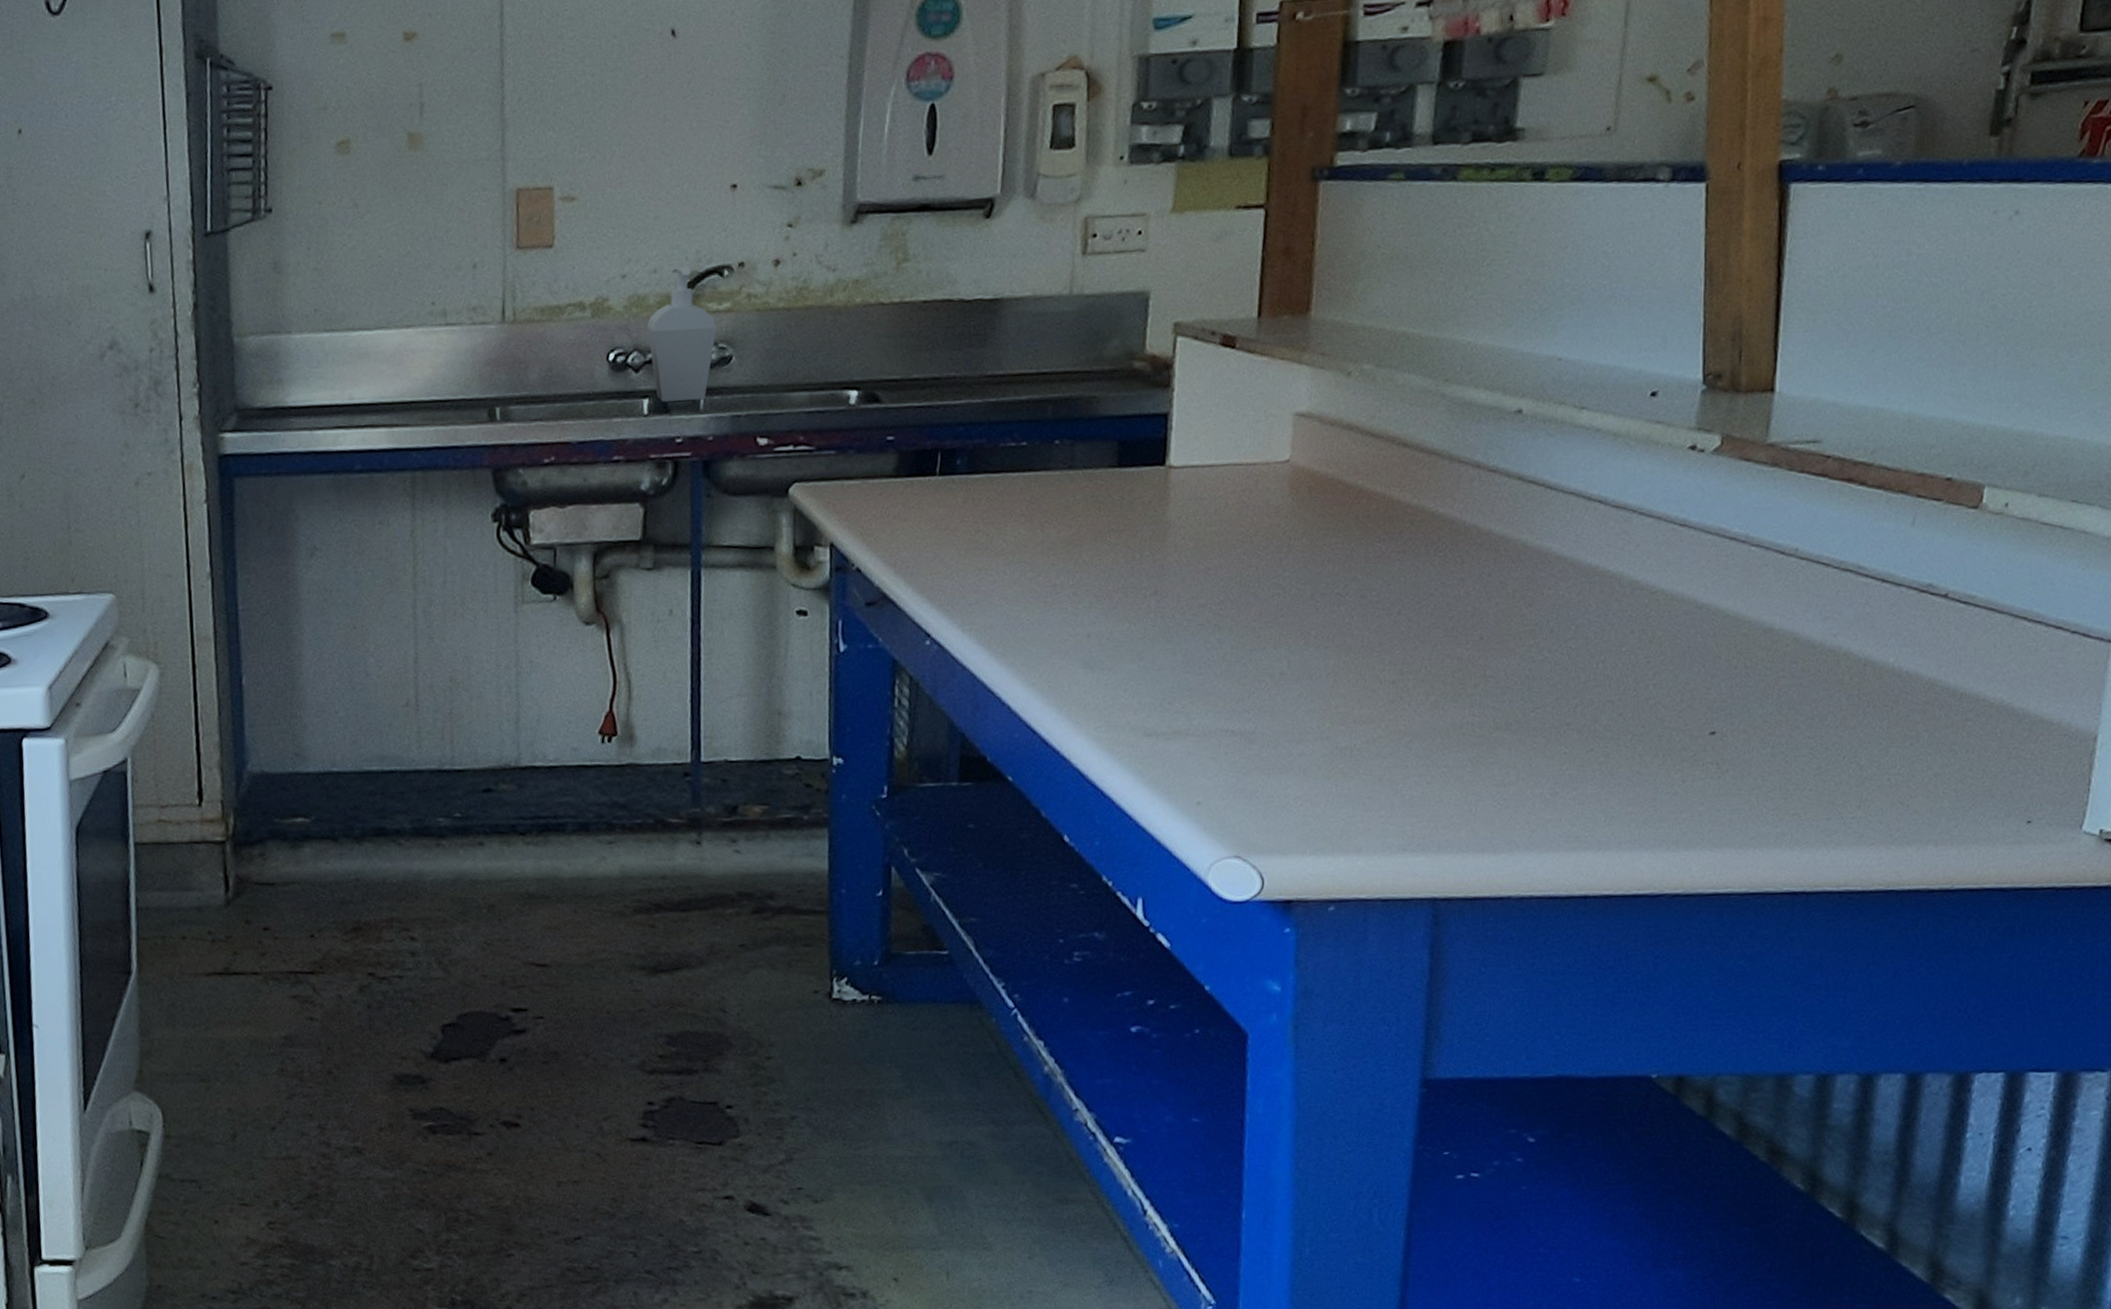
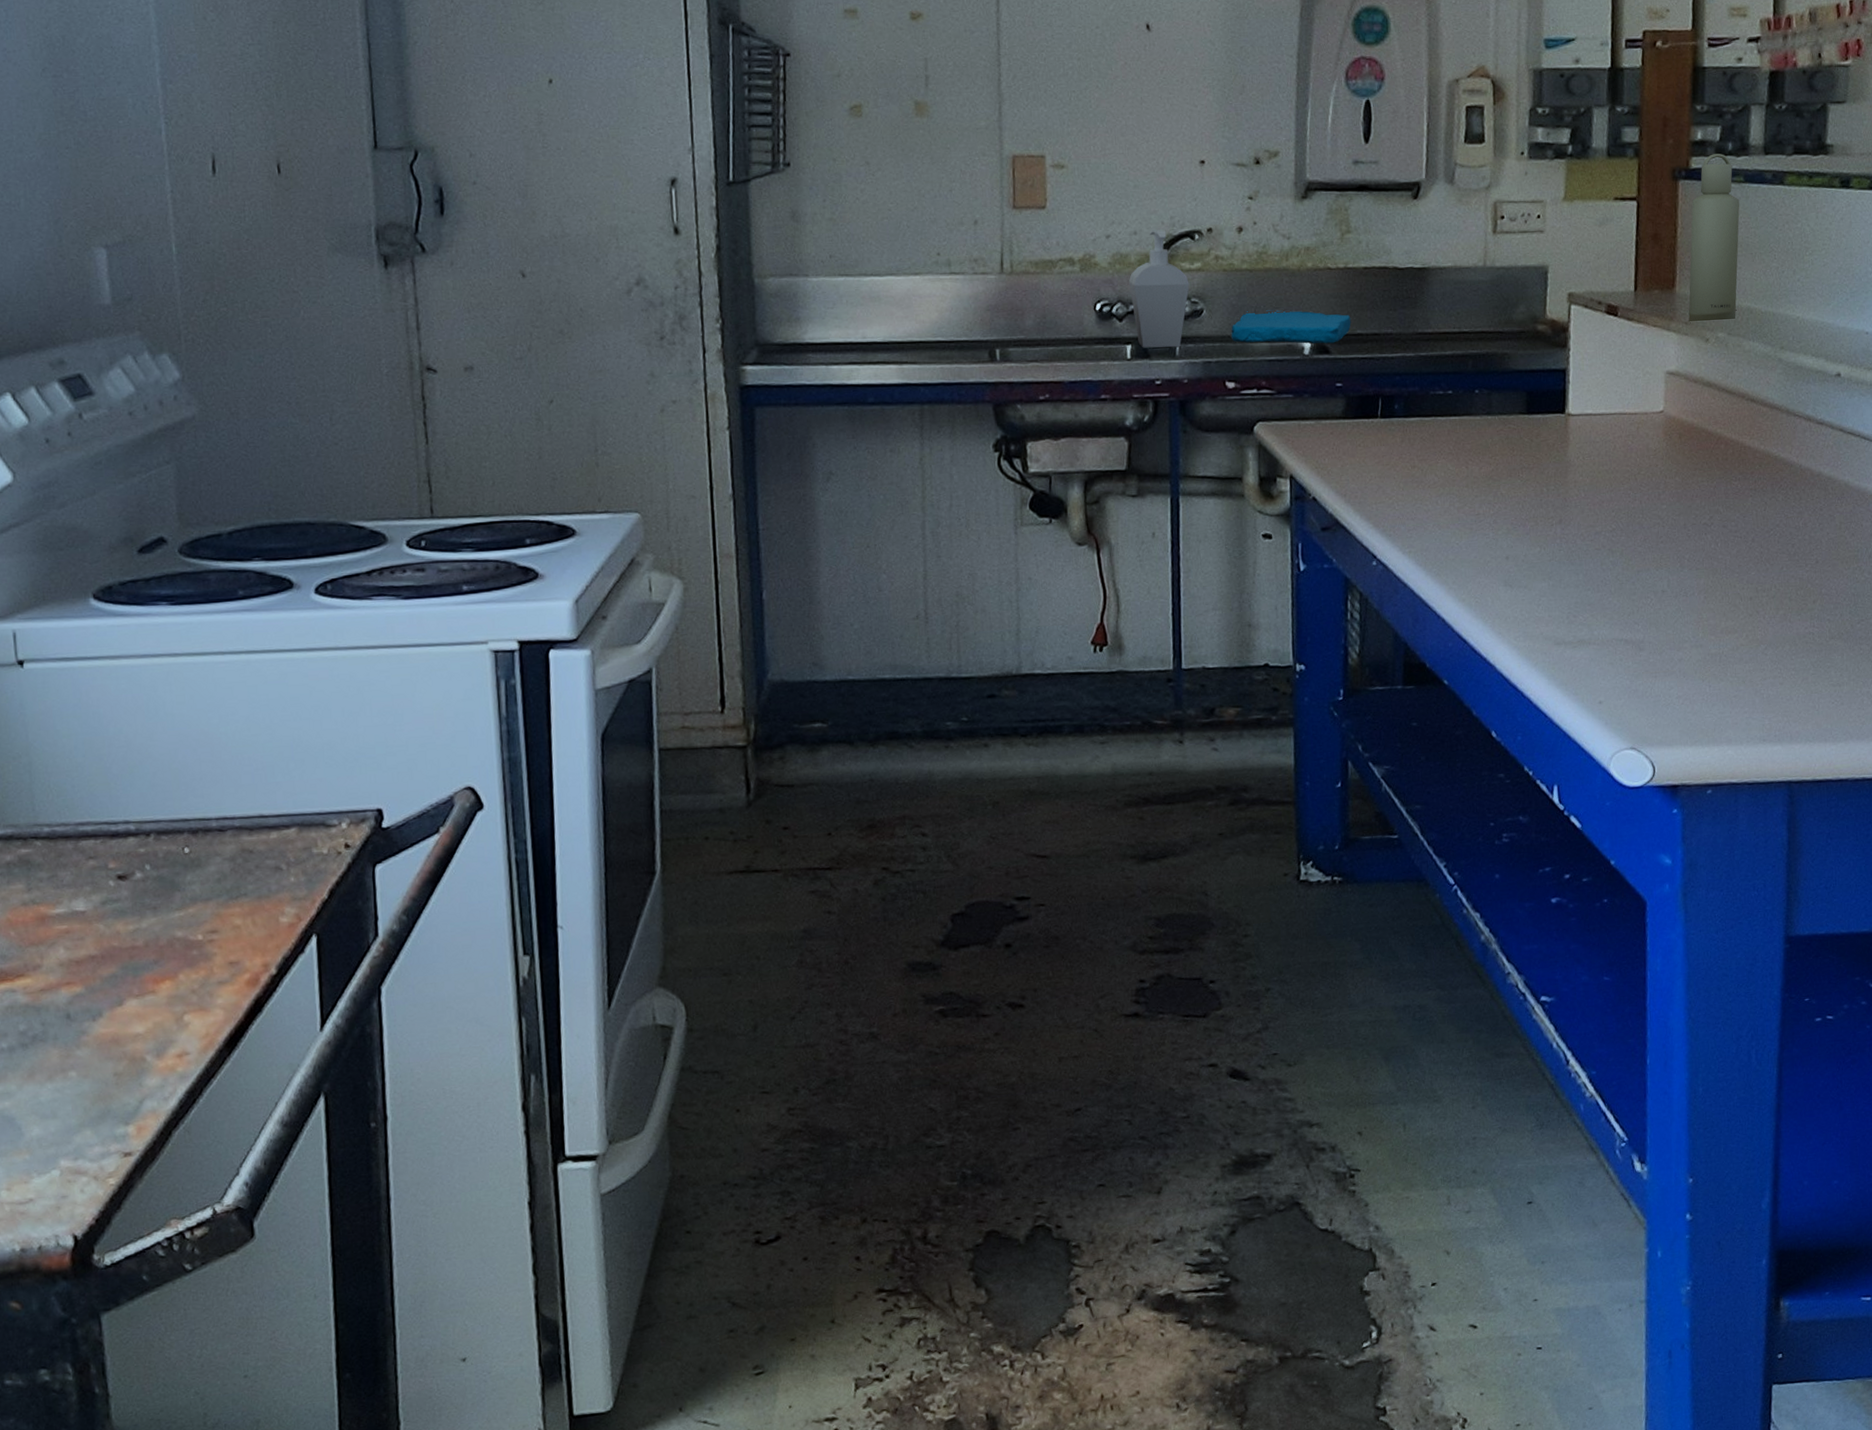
sponge: none [764,354,907,393] -> present [1231,310,1351,344]
bottle: none [1326,146,1398,354] -> present [1688,154,1740,323]

